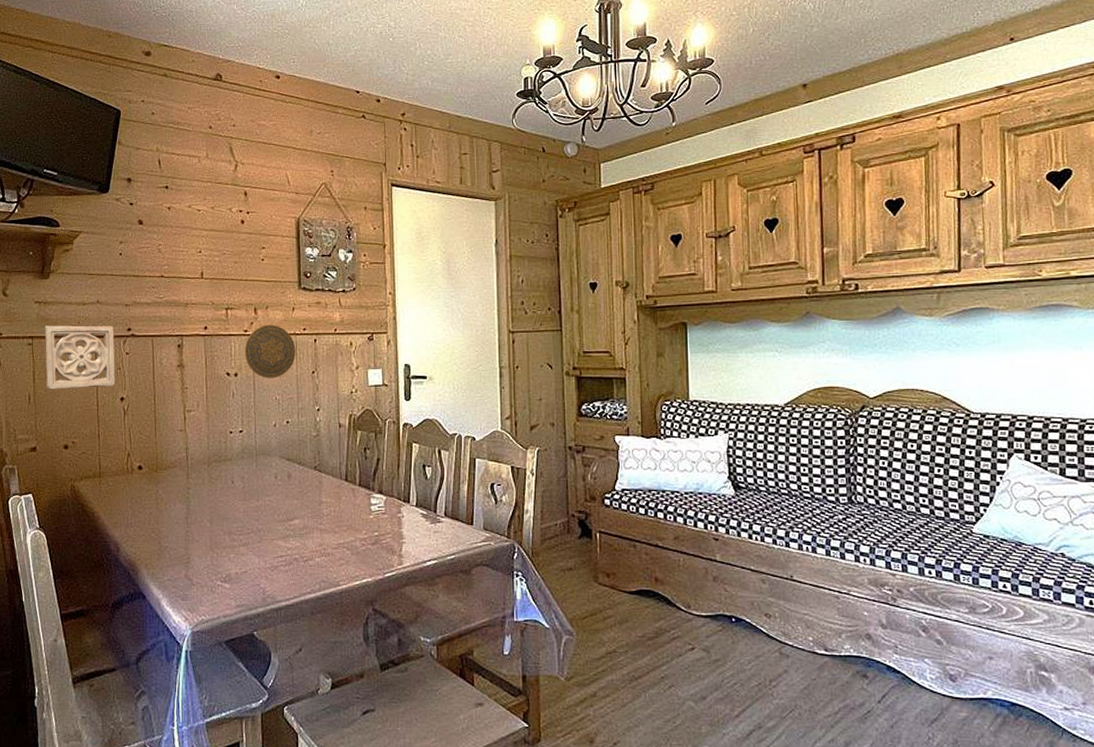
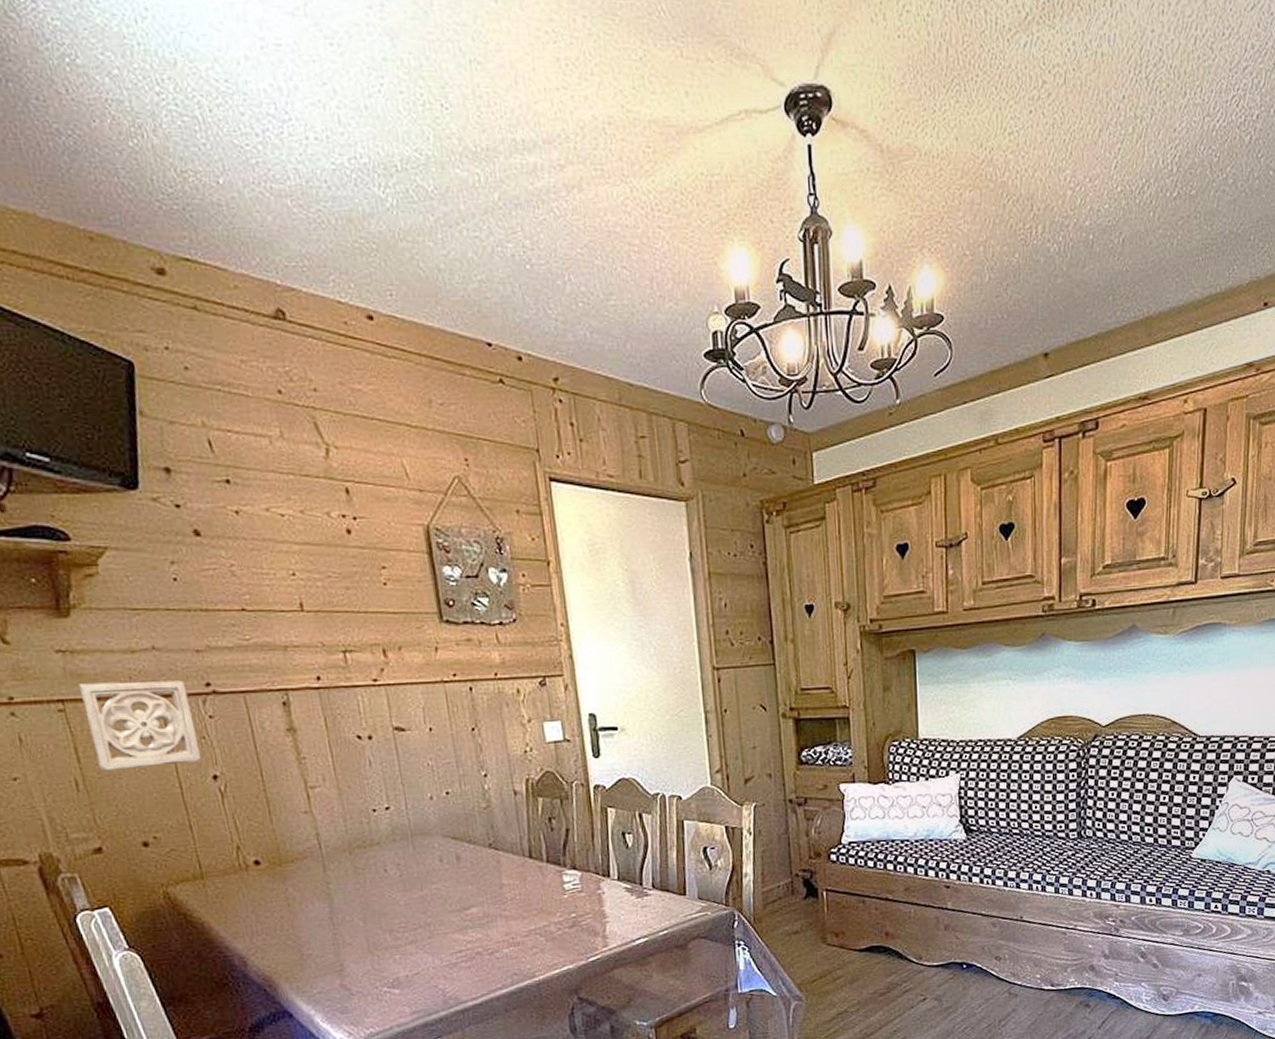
decorative plate: present [244,324,296,378] -> none [376,670,448,740]

